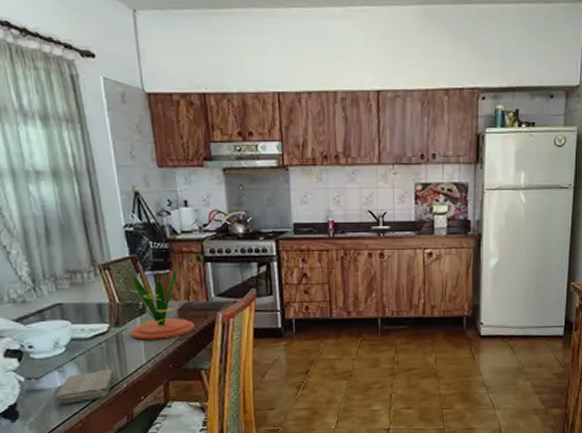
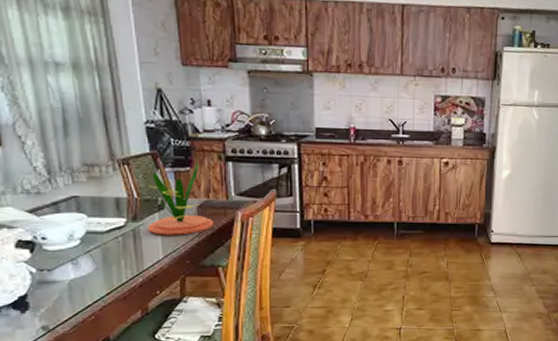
washcloth: present [55,368,114,406] -> none [68,263,129,298]

